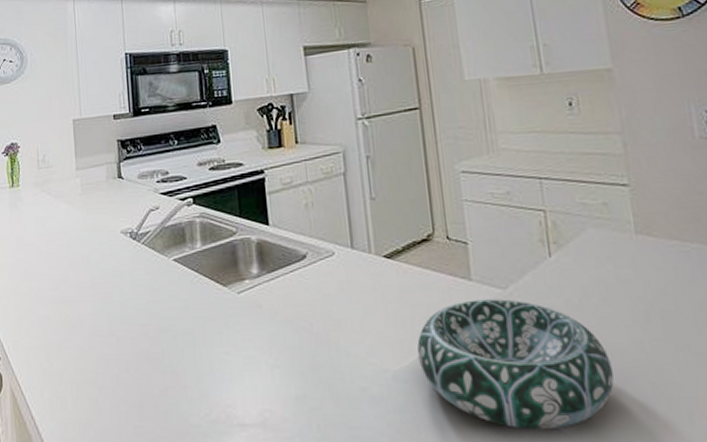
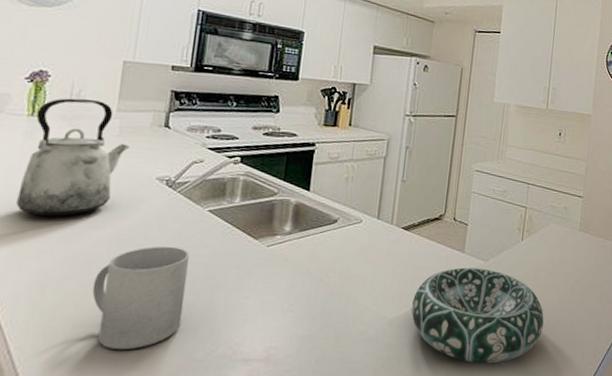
kettle: none [14,162,93,282] -> present [16,98,130,216]
mug: none [87,301,171,415] -> present [92,246,190,350]

